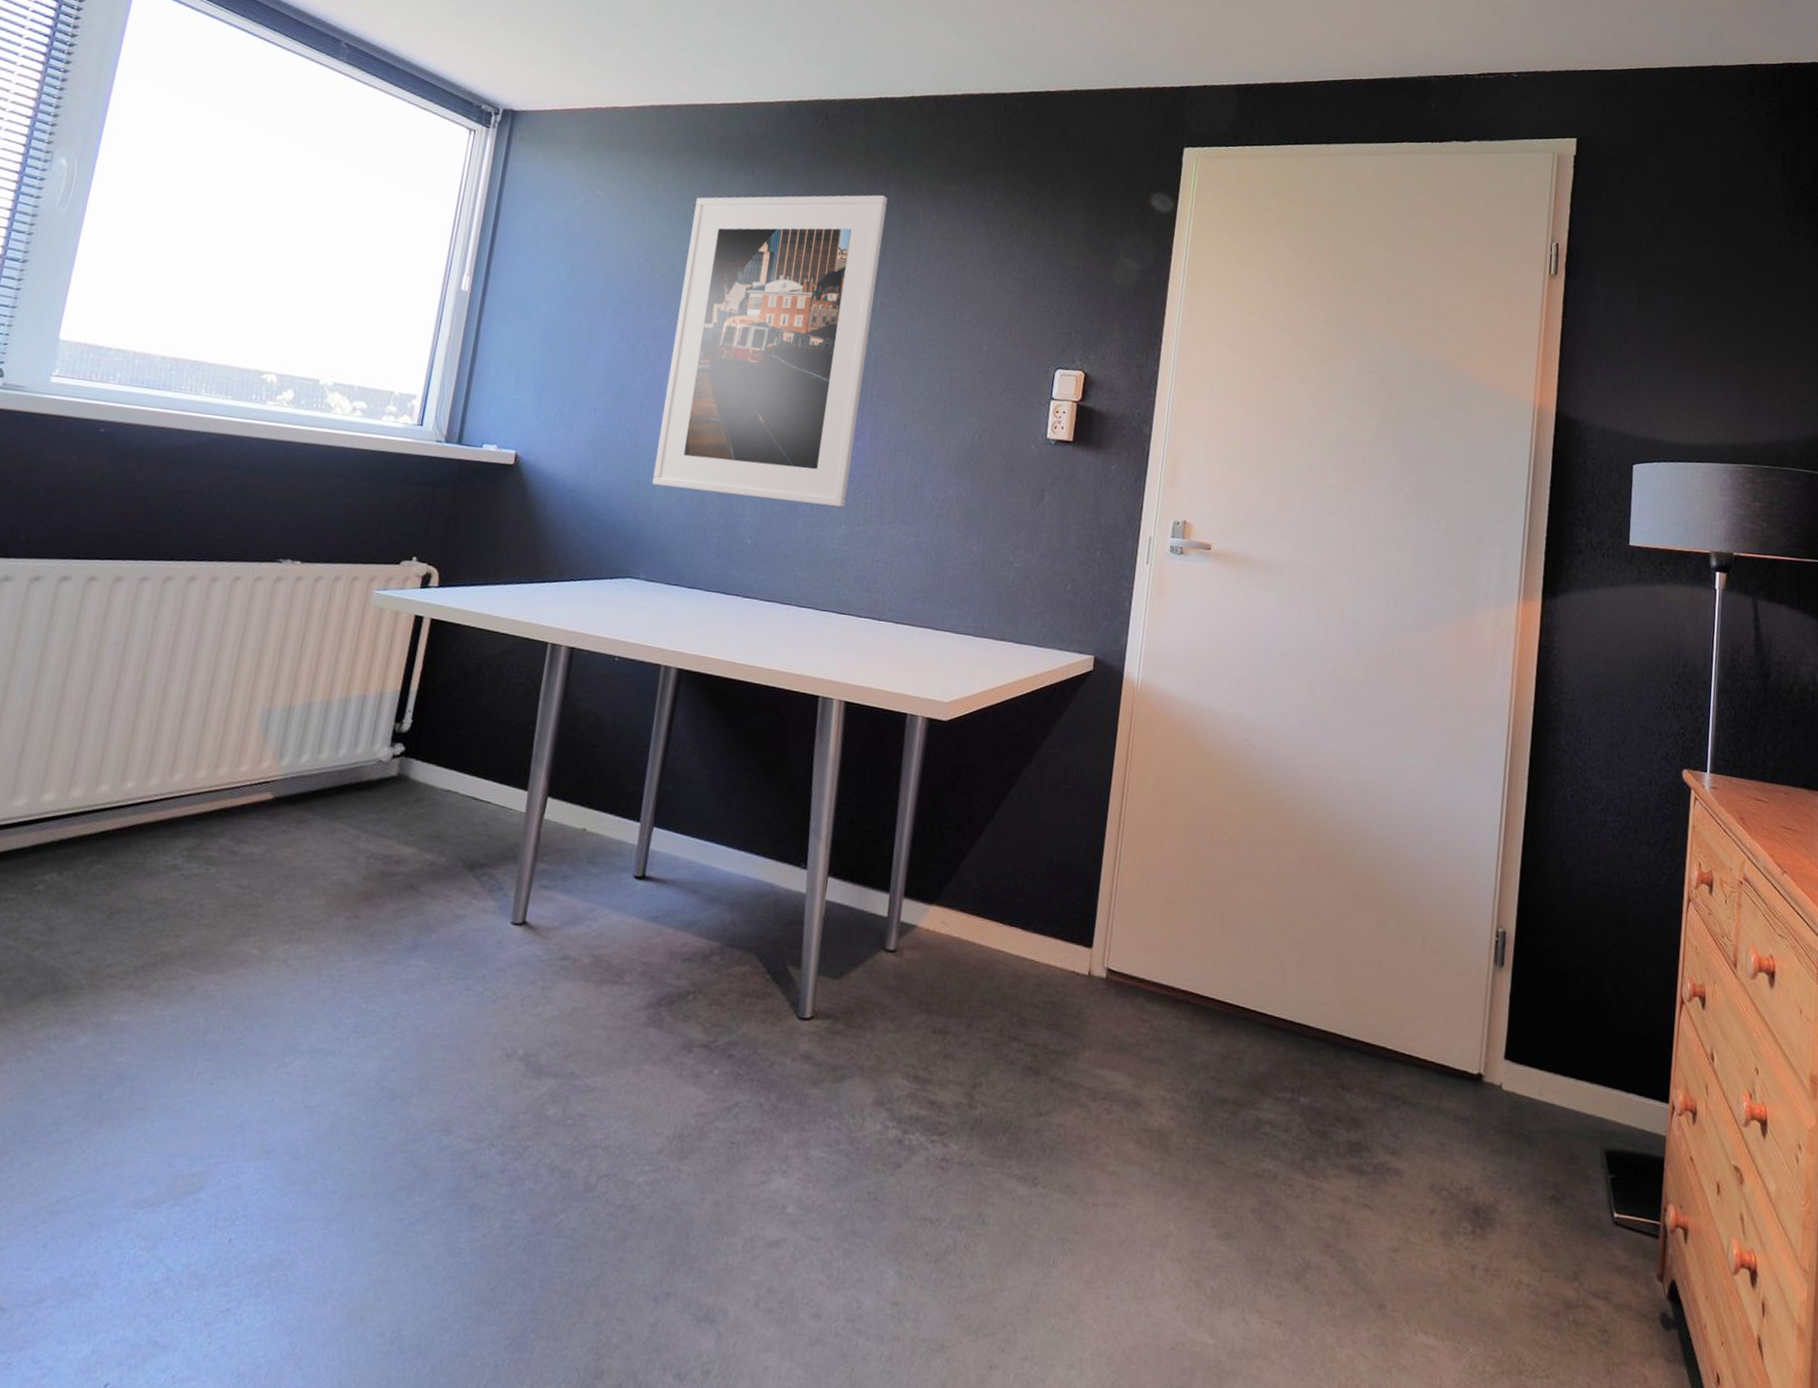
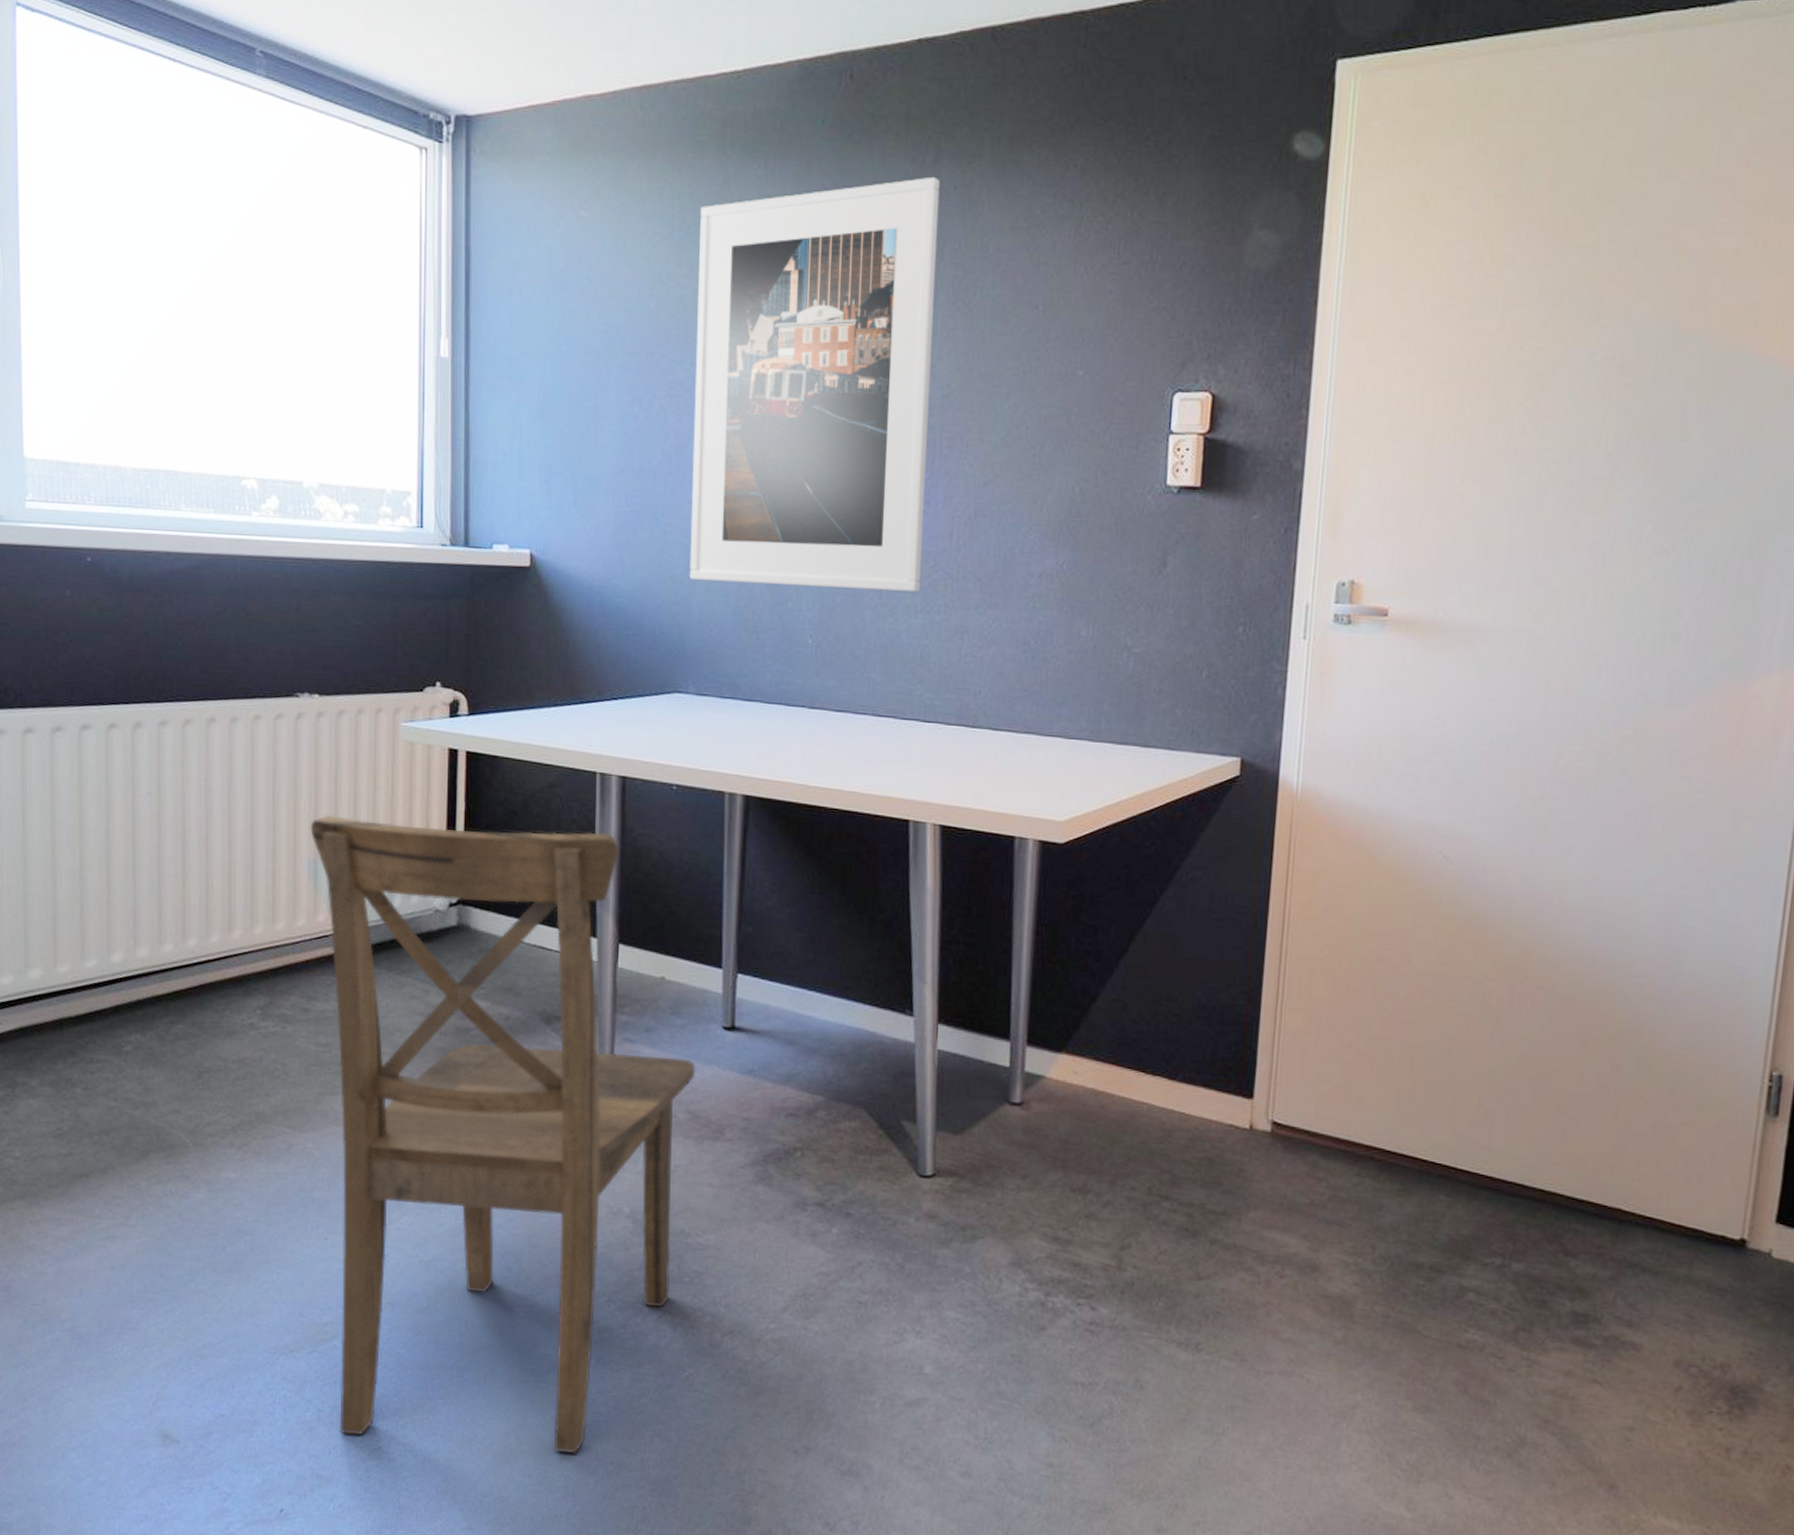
dining chair: none [187,670,605,1309] -> present [310,815,696,1454]

